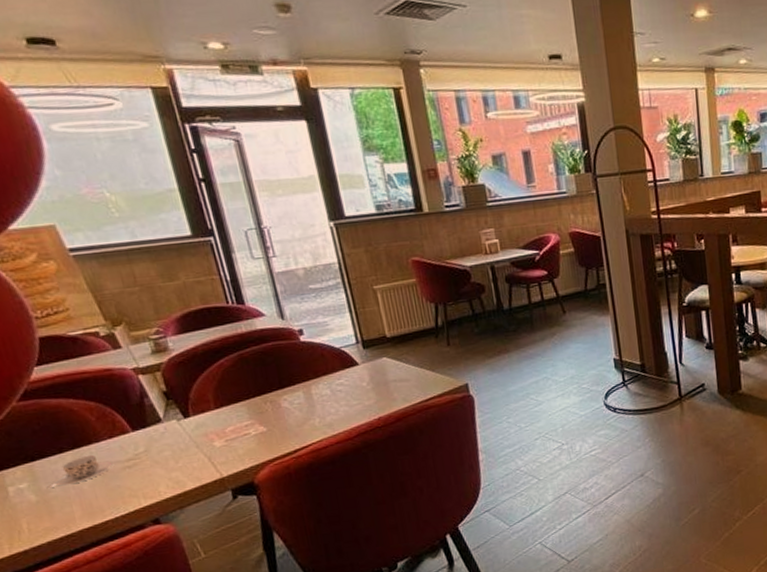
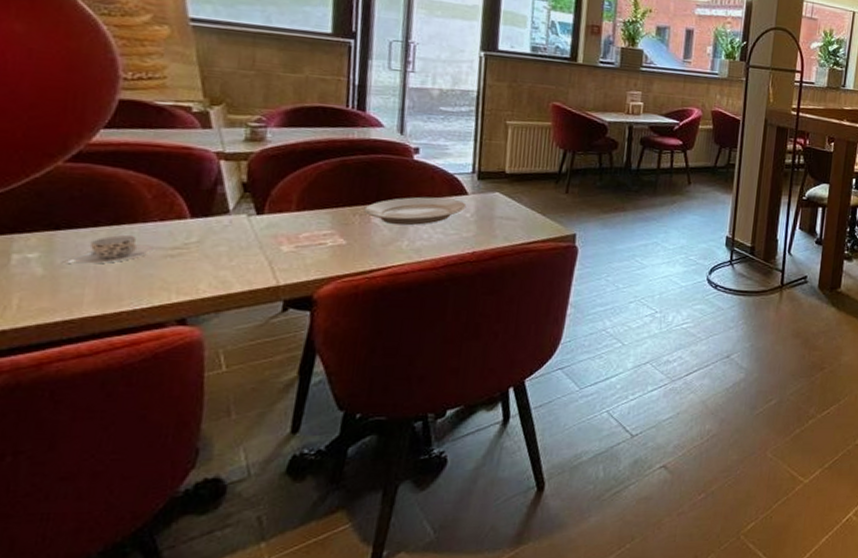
plate: none [272,371,361,406] -> present [364,196,467,226]

